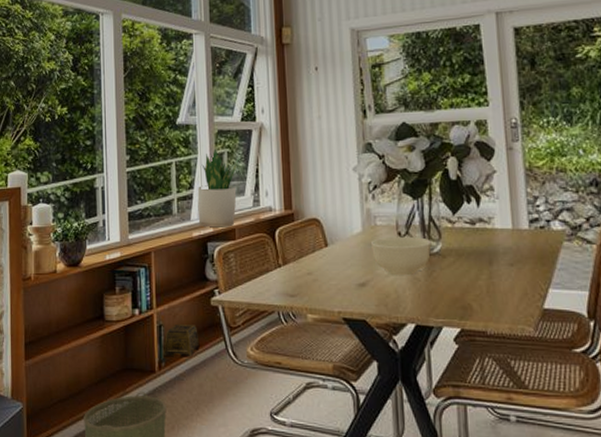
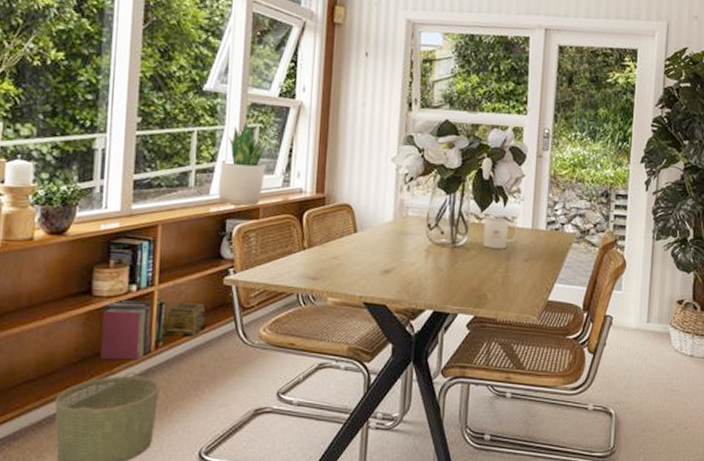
books: none [114,323,155,381] -> present [100,299,153,361]
bowl: present [371,236,432,276] -> none [400,227,458,266]
mug: none [458,220,498,254] -> present [483,218,518,249]

